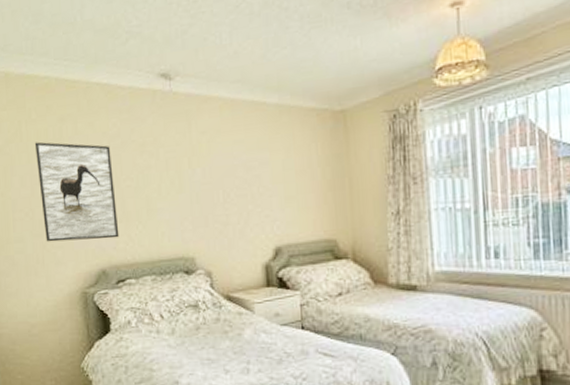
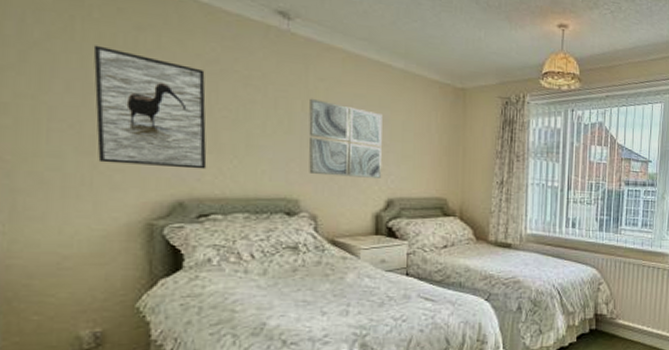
wall art: none [195,153,268,230] -> present [308,98,383,178]

